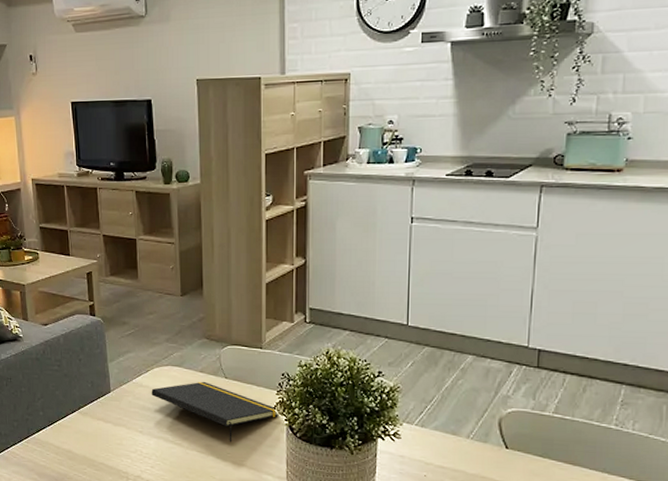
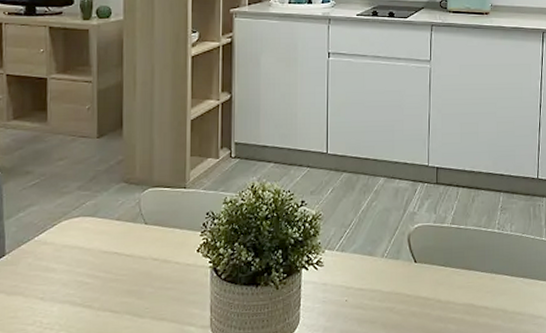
notepad: present [151,381,279,442] -> none [57,230,203,295]

